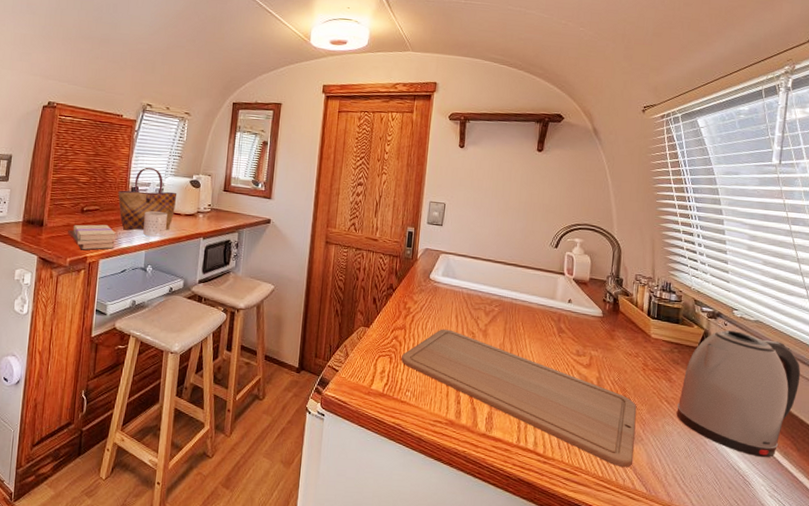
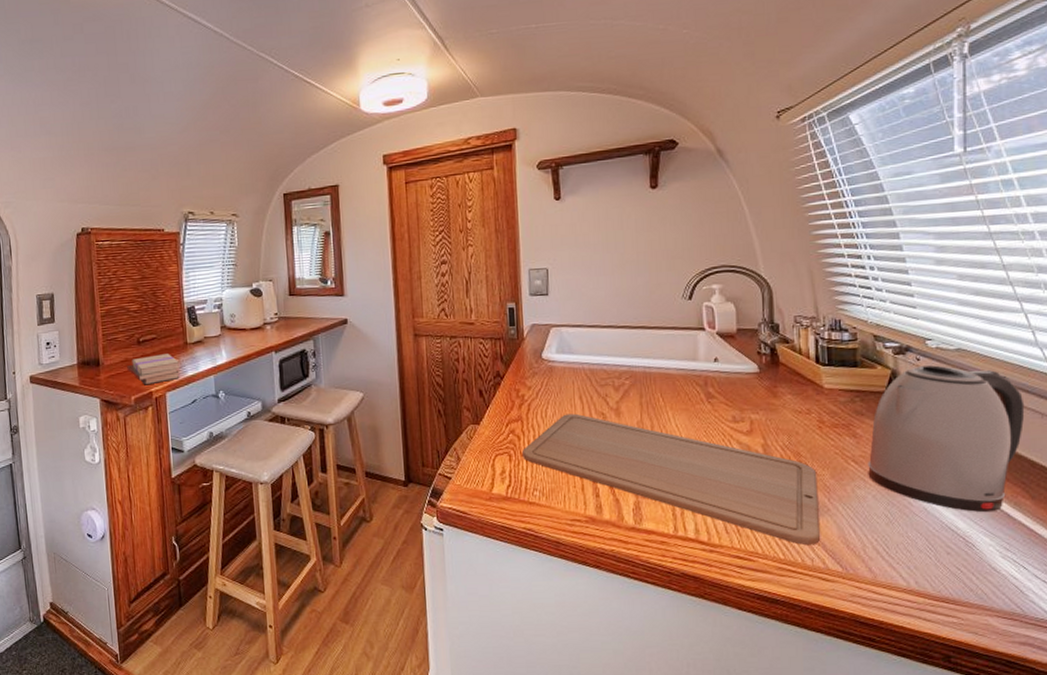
tote bag: present [118,167,177,231] -> none [173,282,239,356]
mug: present [143,211,167,238] -> none [205,330,233,360]

